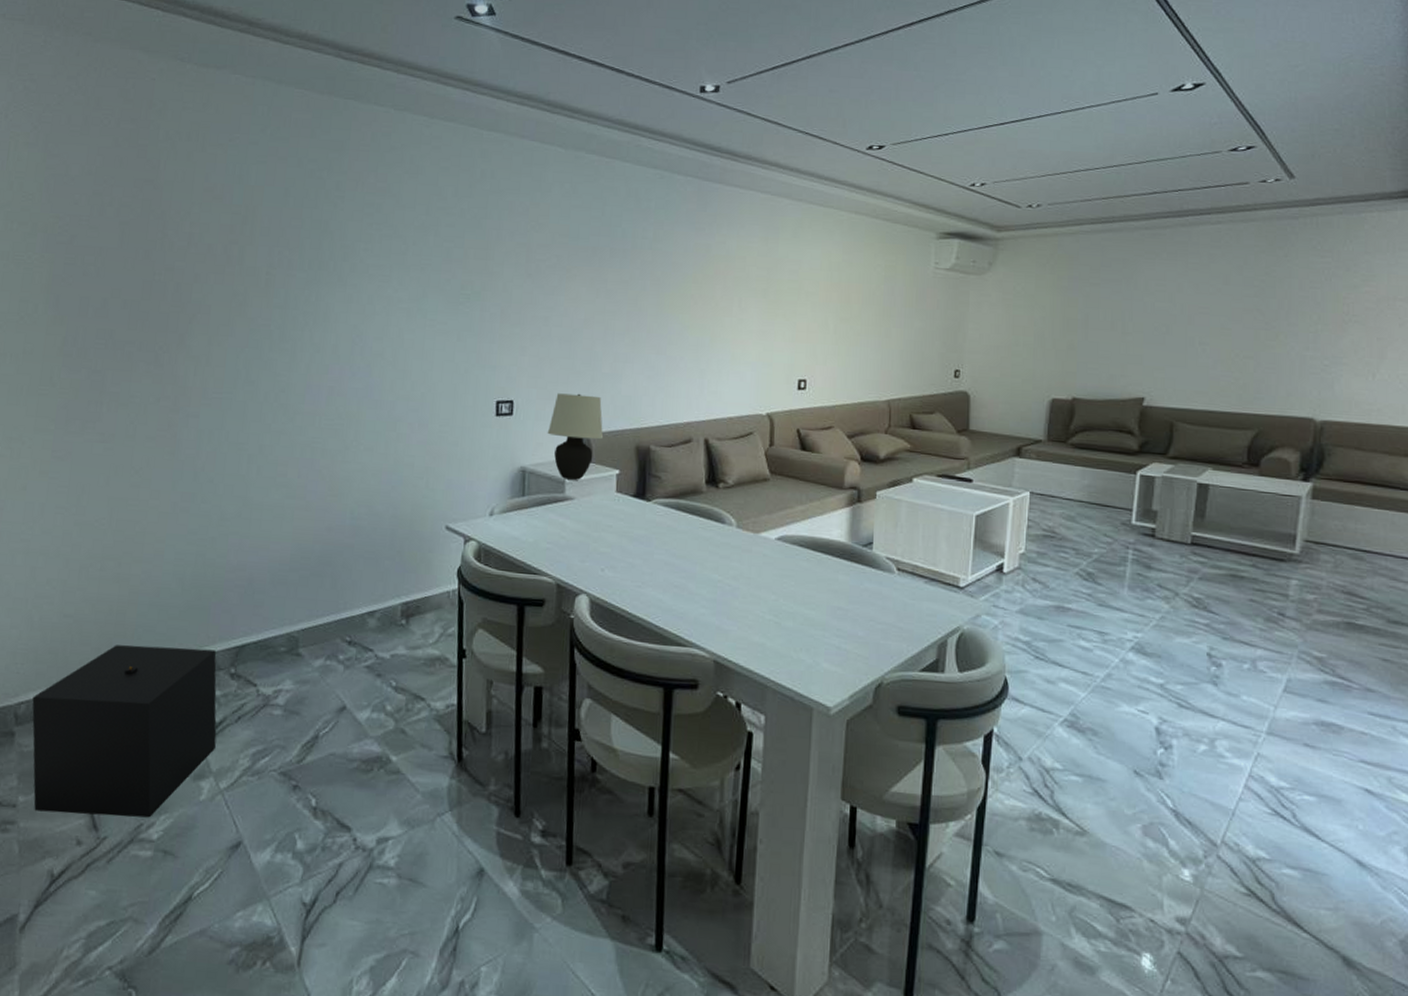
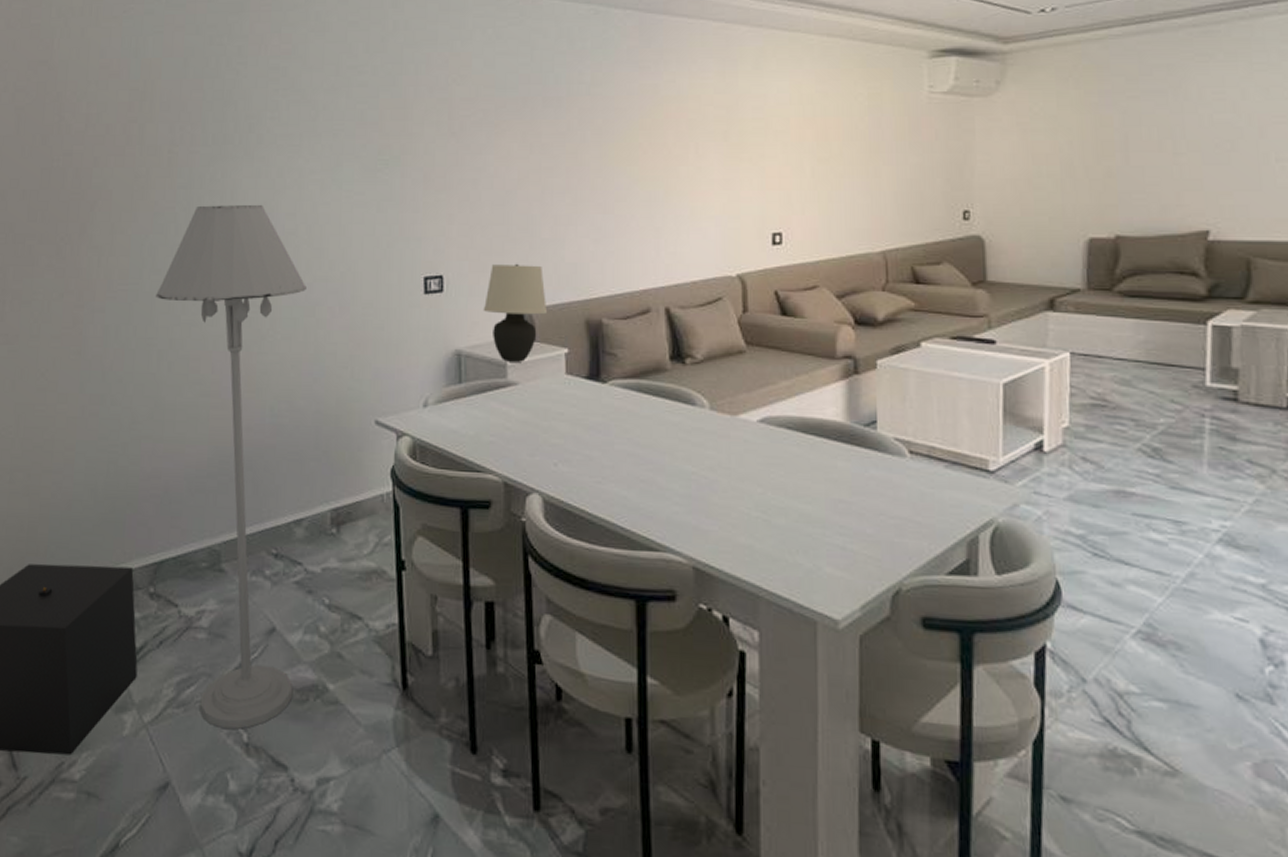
floor lamp: none [248,325,390,796] -> present [156,204,306,730]

